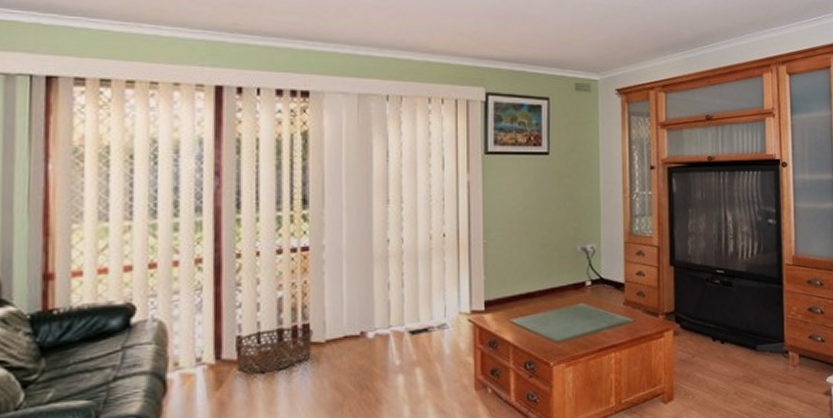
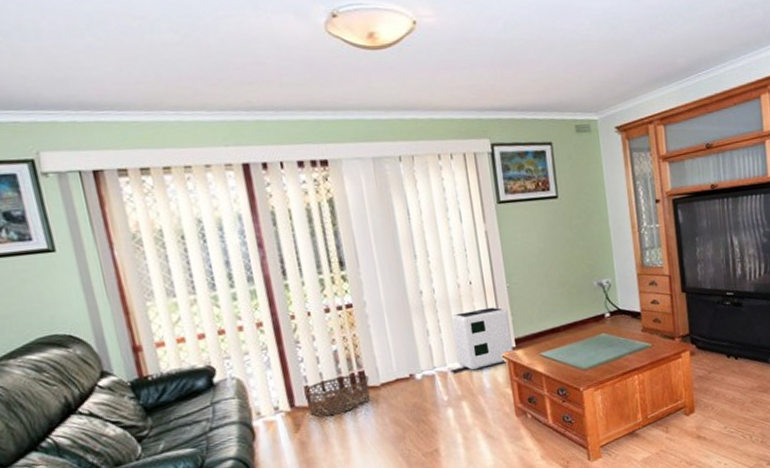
air purifier: none [417,264,482,333] -> present [451,307,514,370]

